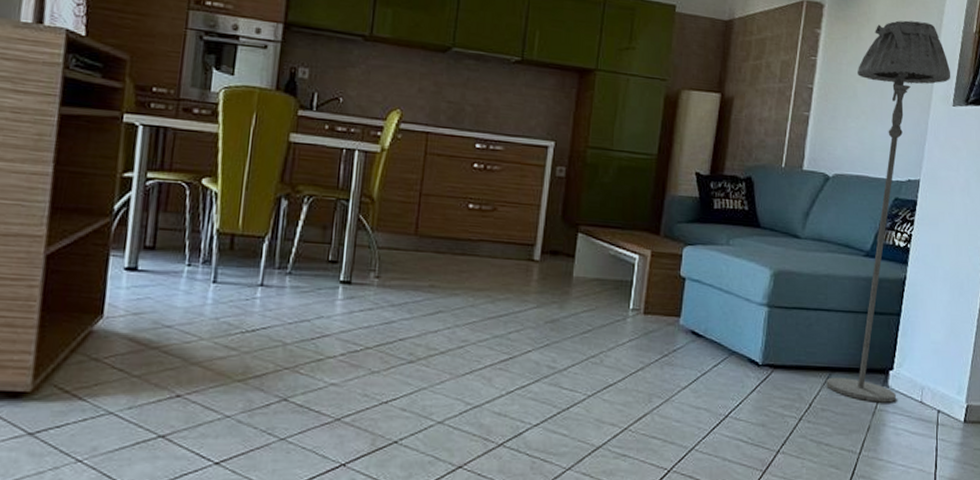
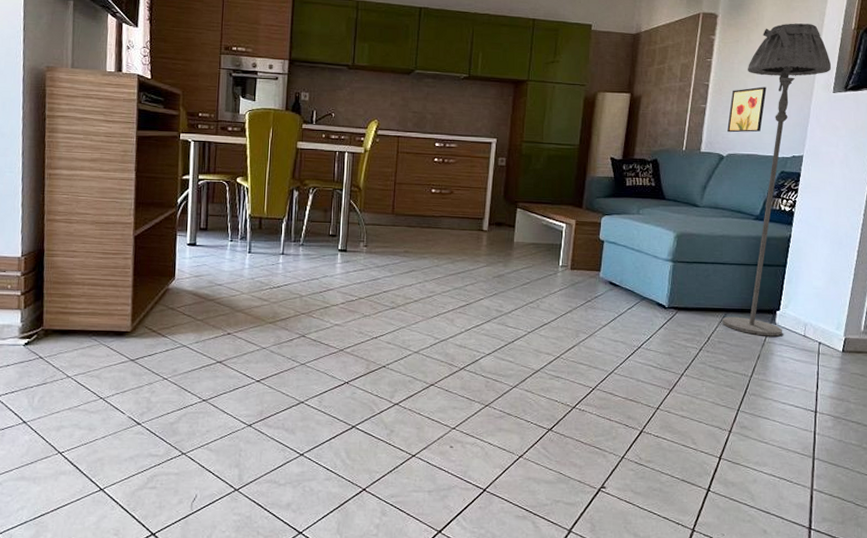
wall art: none [834,94,879,149] -> present [727,87,767,133]

